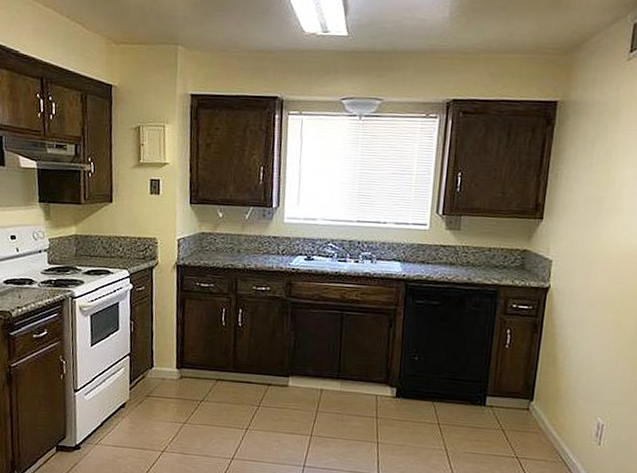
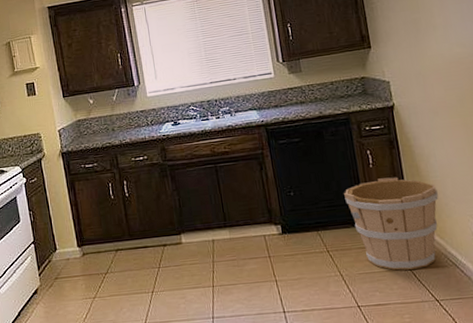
wooden bucket: none [470,361,569,459] -> present [344,177,439,271]

